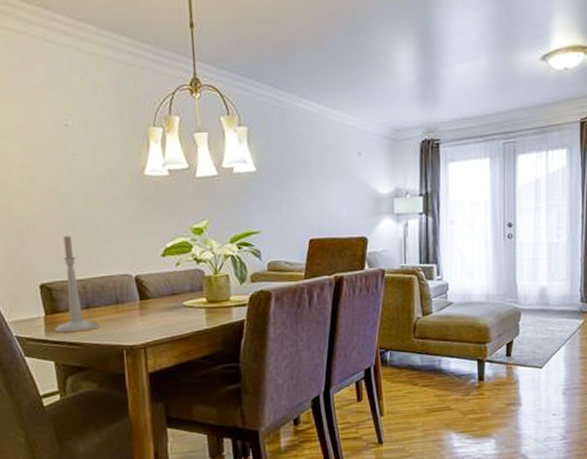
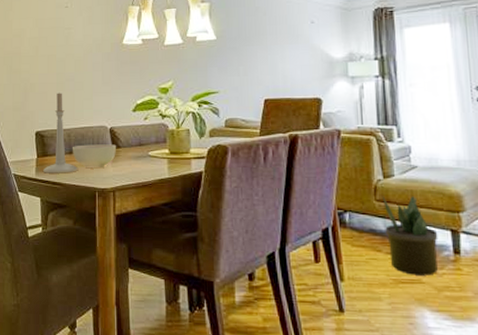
bowl: none [89,295,145,325] -> present [72,144,117,169]
planter: none [420,331,467,403] -> present [382,196,438,276]

